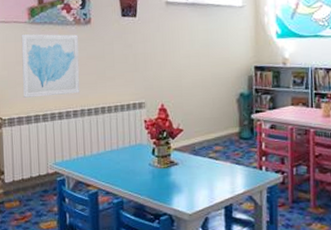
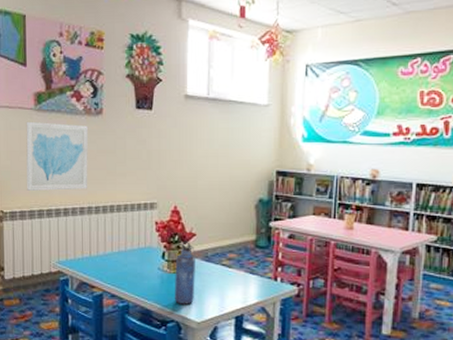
water bottle: none [165,137,185,198] -> present [174,242,197,304]

